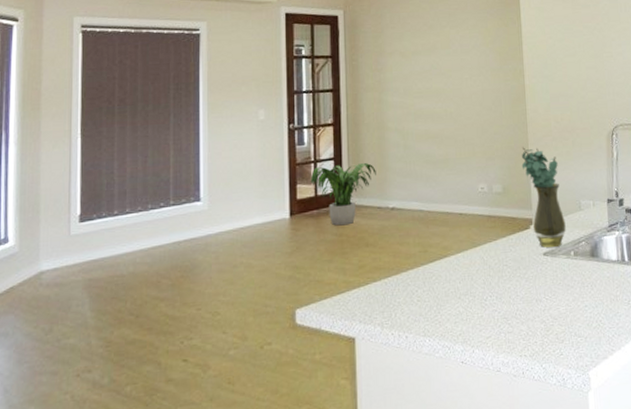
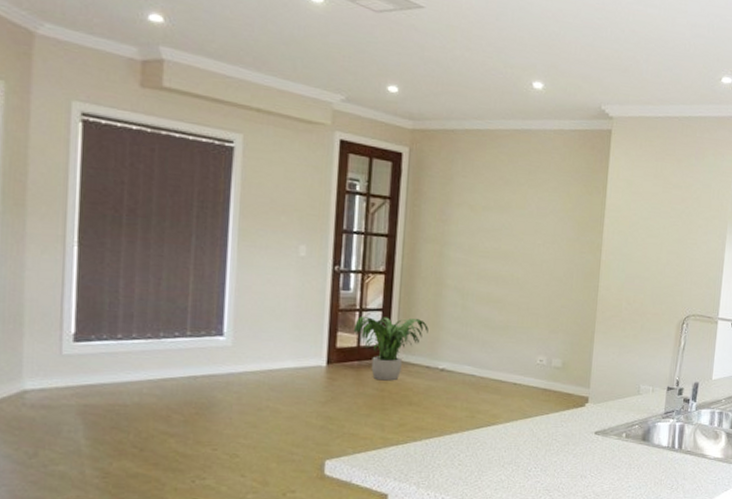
vase: present [521,146,566,247] -> none [585,323,623,427]

